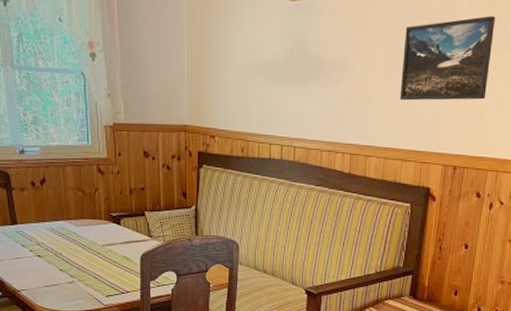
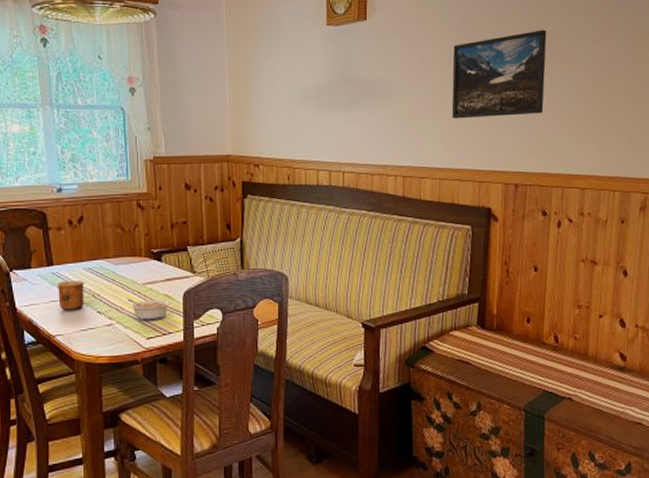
cup: none [21,239,47,267] -> present [57,280,84,310]
legume: none [87,258,129,280] -> present [127,298,170,321]

